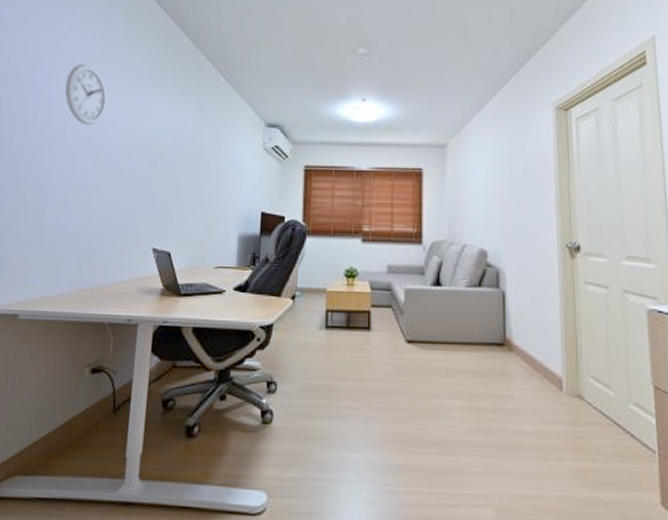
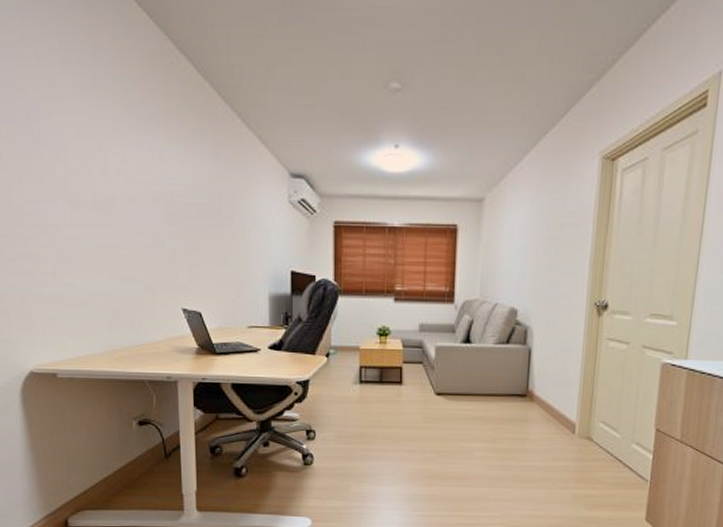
wall clock: present [65,64,107,126] -> none [56,98,109,175]

